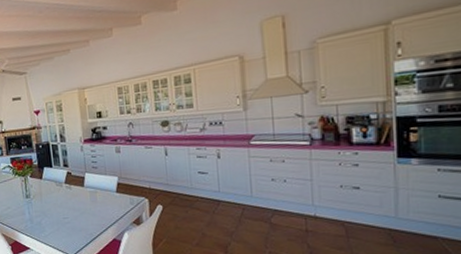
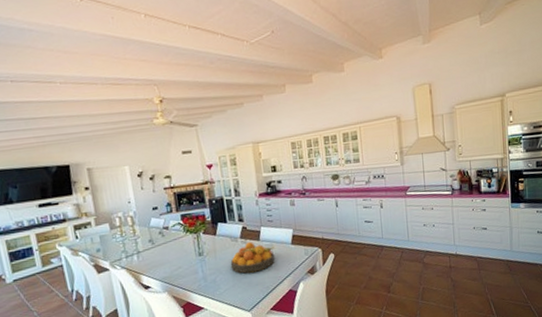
fruit bowl: none [55,188,99,218] -> present [230,242,275,274]

